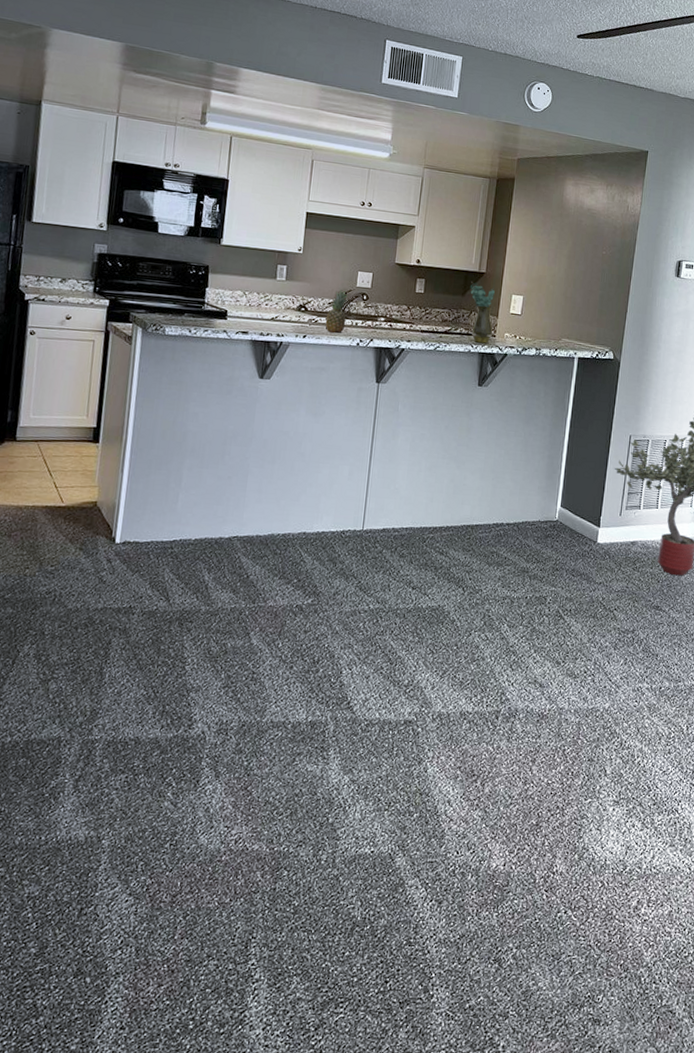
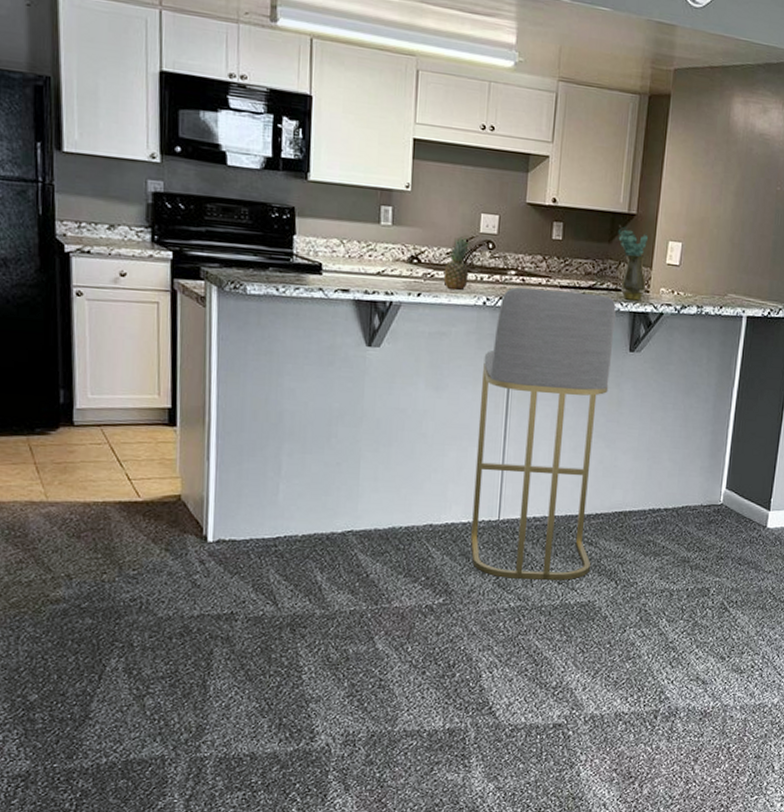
bar stool: none [337,331,468,586] -> present [471,287,616,580]

